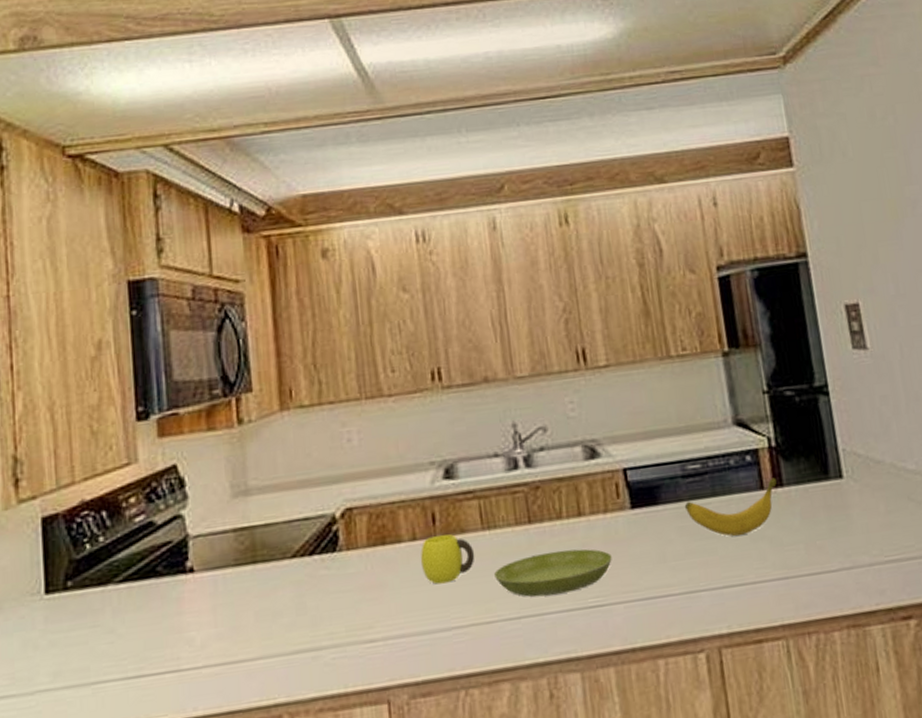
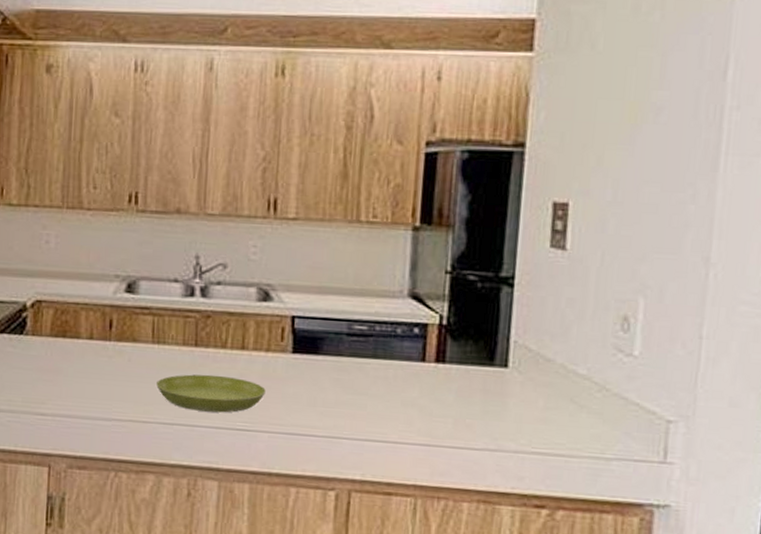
cup: present [420,534,475,585] -> none [93,339,142,381]
banana: present [684,477,777,536] -> none [343,353,439,398]

